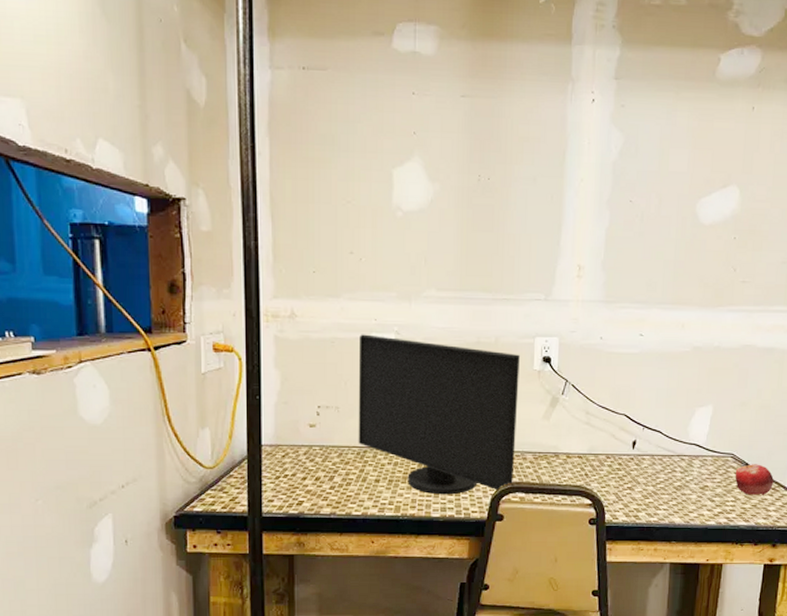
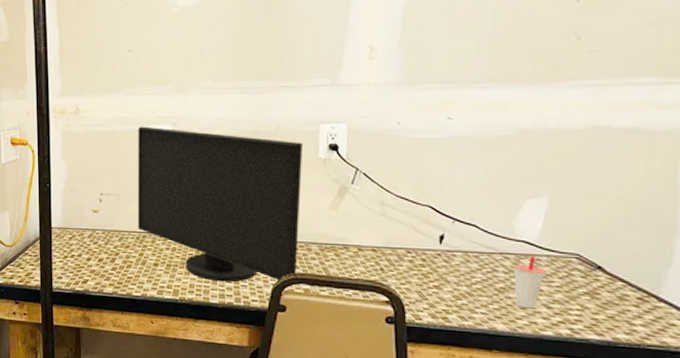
cup: none [687,456,711,503] -> present [514,255,546,309]
fruit: present [735,464,774,495] -> none [581,267,641,306]

